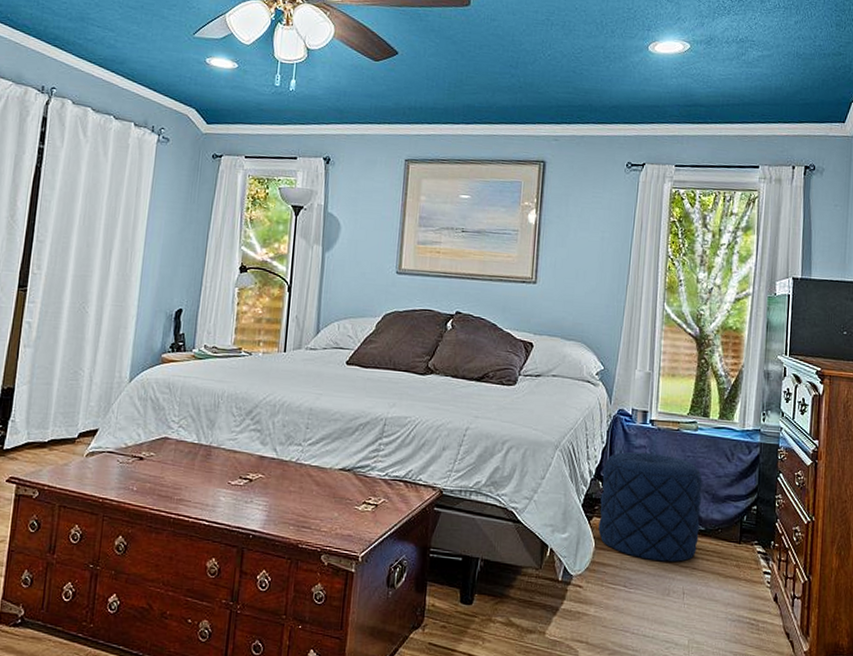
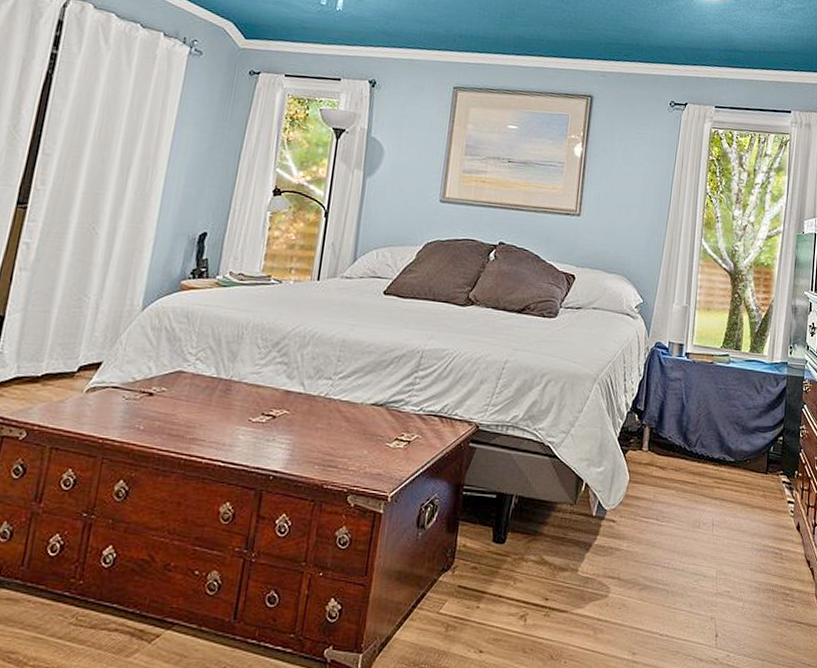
pouf: present [598,452,702,562] -> none [633,384,733,494]

